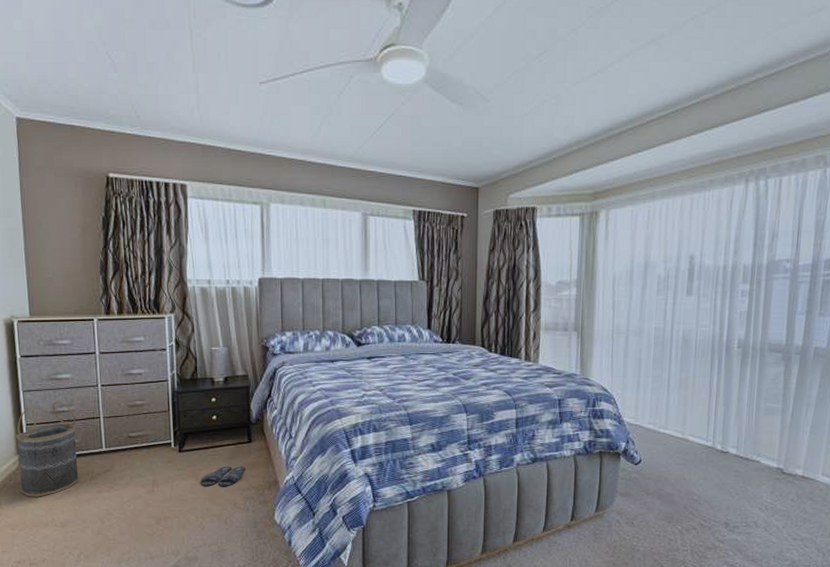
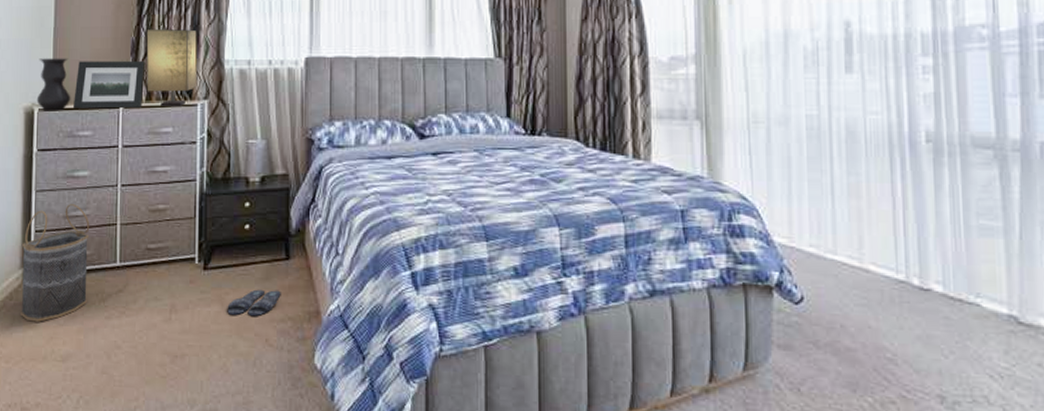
vase: none [13,276,48,323] -> present [36,58,71,111]
picture frame: none [50,278,116,322] -> present [73,60,146,110]
table lamp: none [113,250,163,320] -> present [146,28,197,108]

